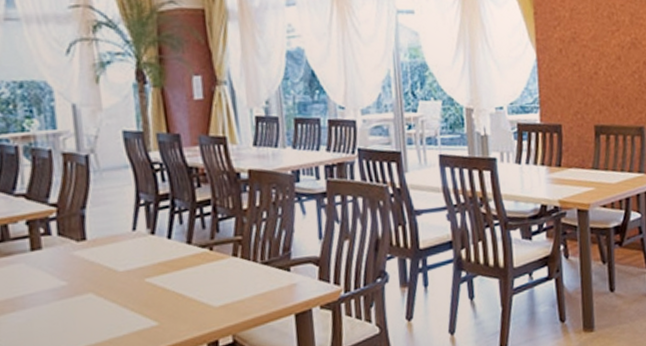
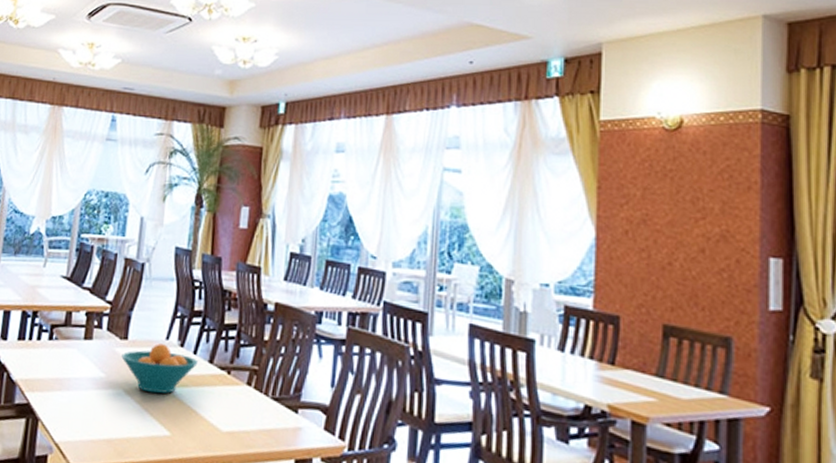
fruit bowl: none [83,236,175,289] -> present [121,343,198,394]

